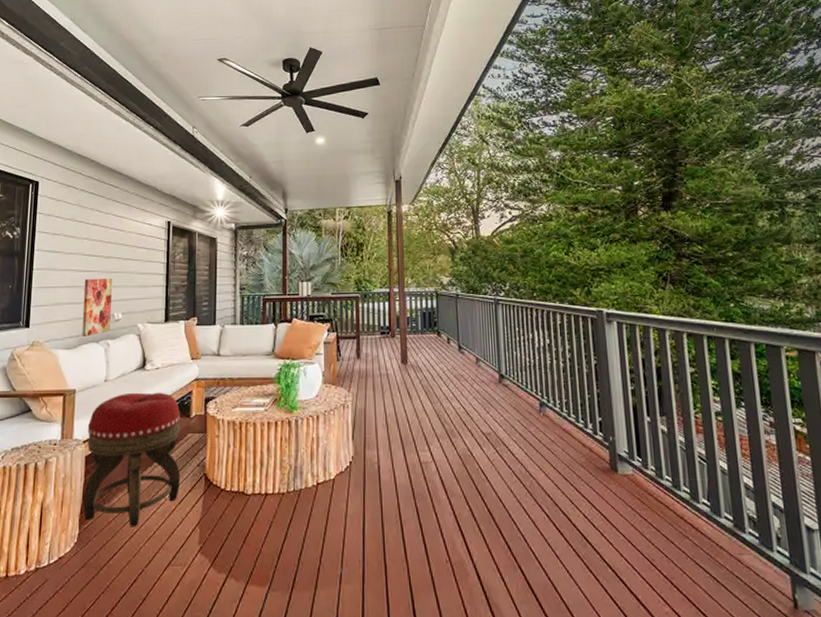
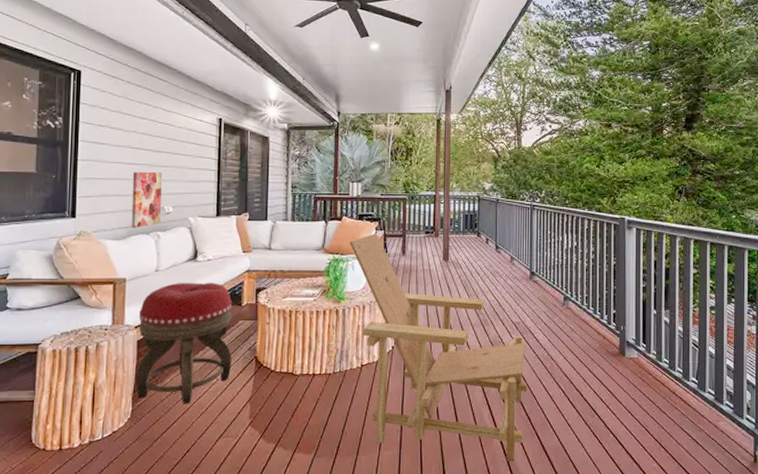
lounge chair: none [301,335,505,601] -> present [350,233,527,462]

